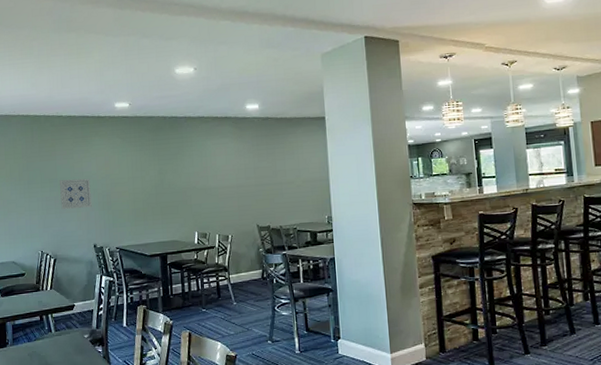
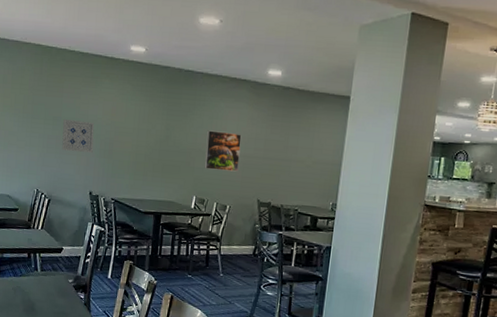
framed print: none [199,167,234,205] -> present [204,130,242,172]

